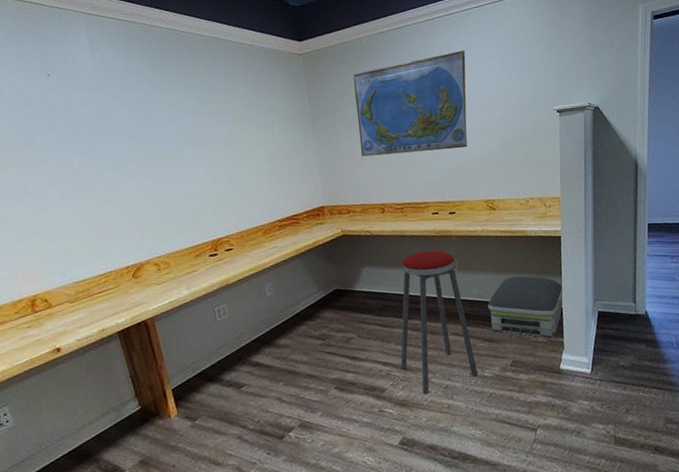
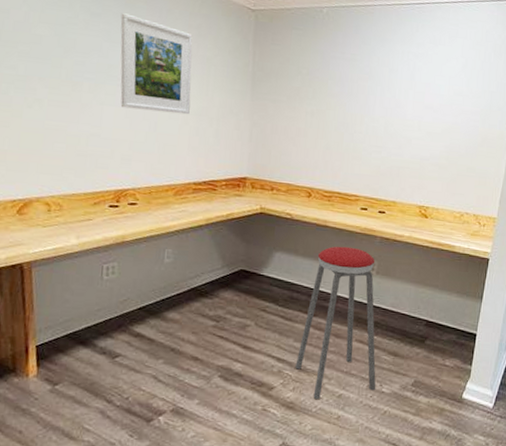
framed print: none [185,82,262,167] -> present [120,13,193,115]
world map: present [353,50,468,157] -> none [297,42,428,146]
air purifier: present [488,276,563,338] -> none [399,291,481,363]

